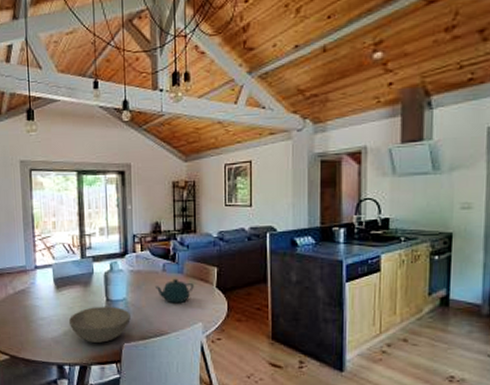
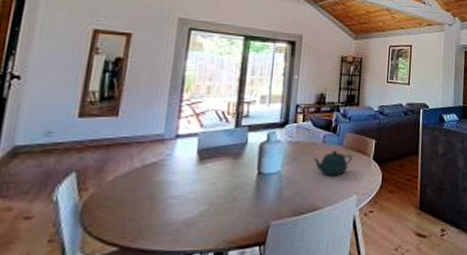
bowl: present [68,306,131,343] -> none [208,180,283,223]

